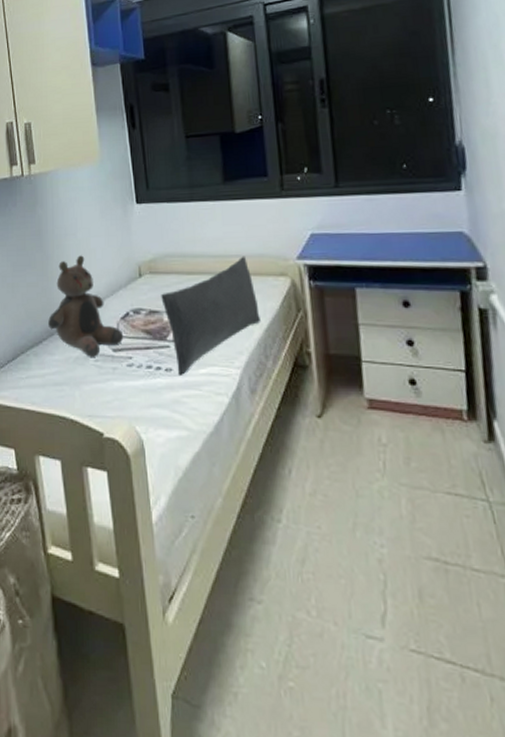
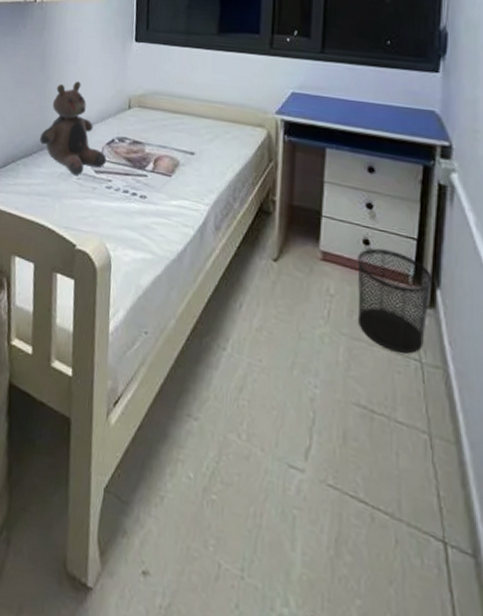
pillow: present [161,256,260,375] -> none [145,103,234,204]
waste bin: none [405,385,489,495] -> present [357,248,434,354]

